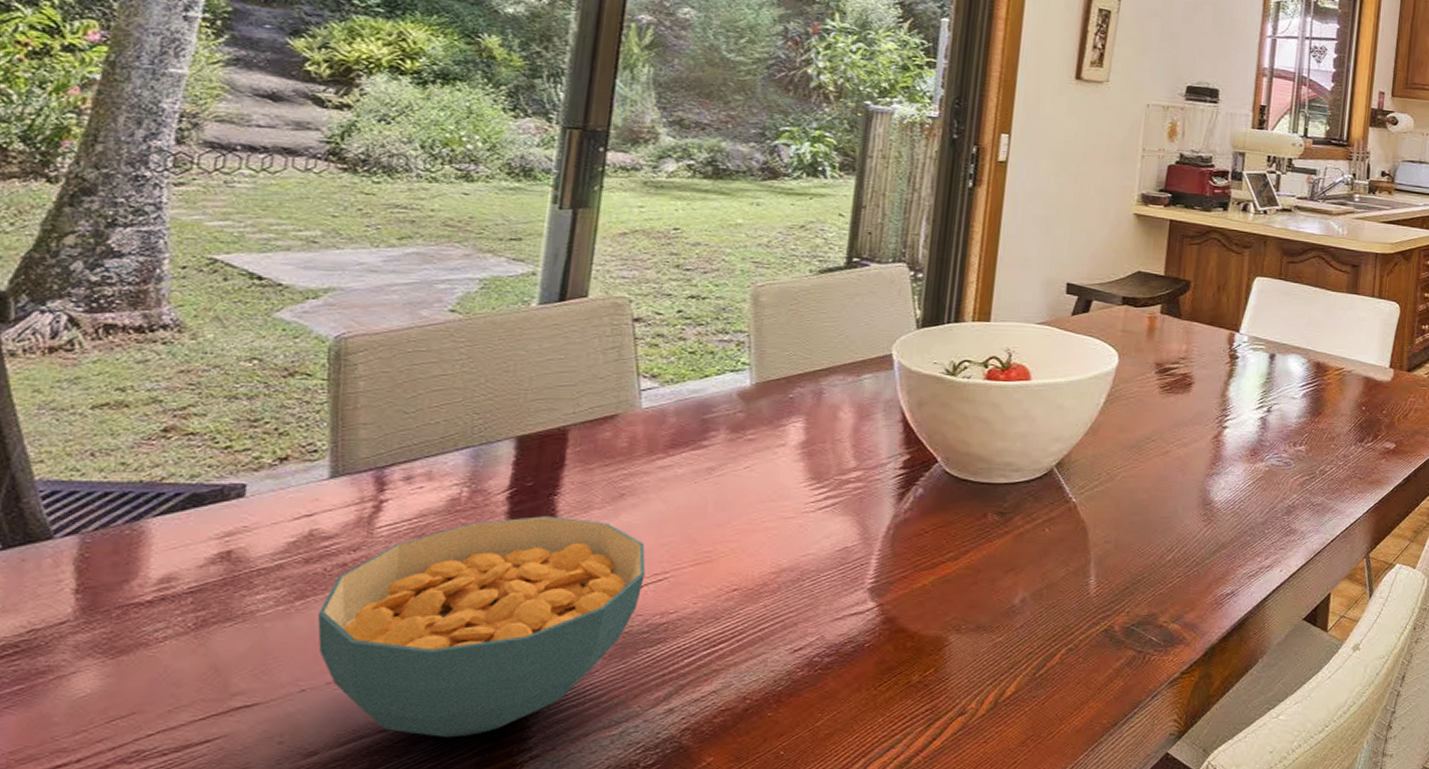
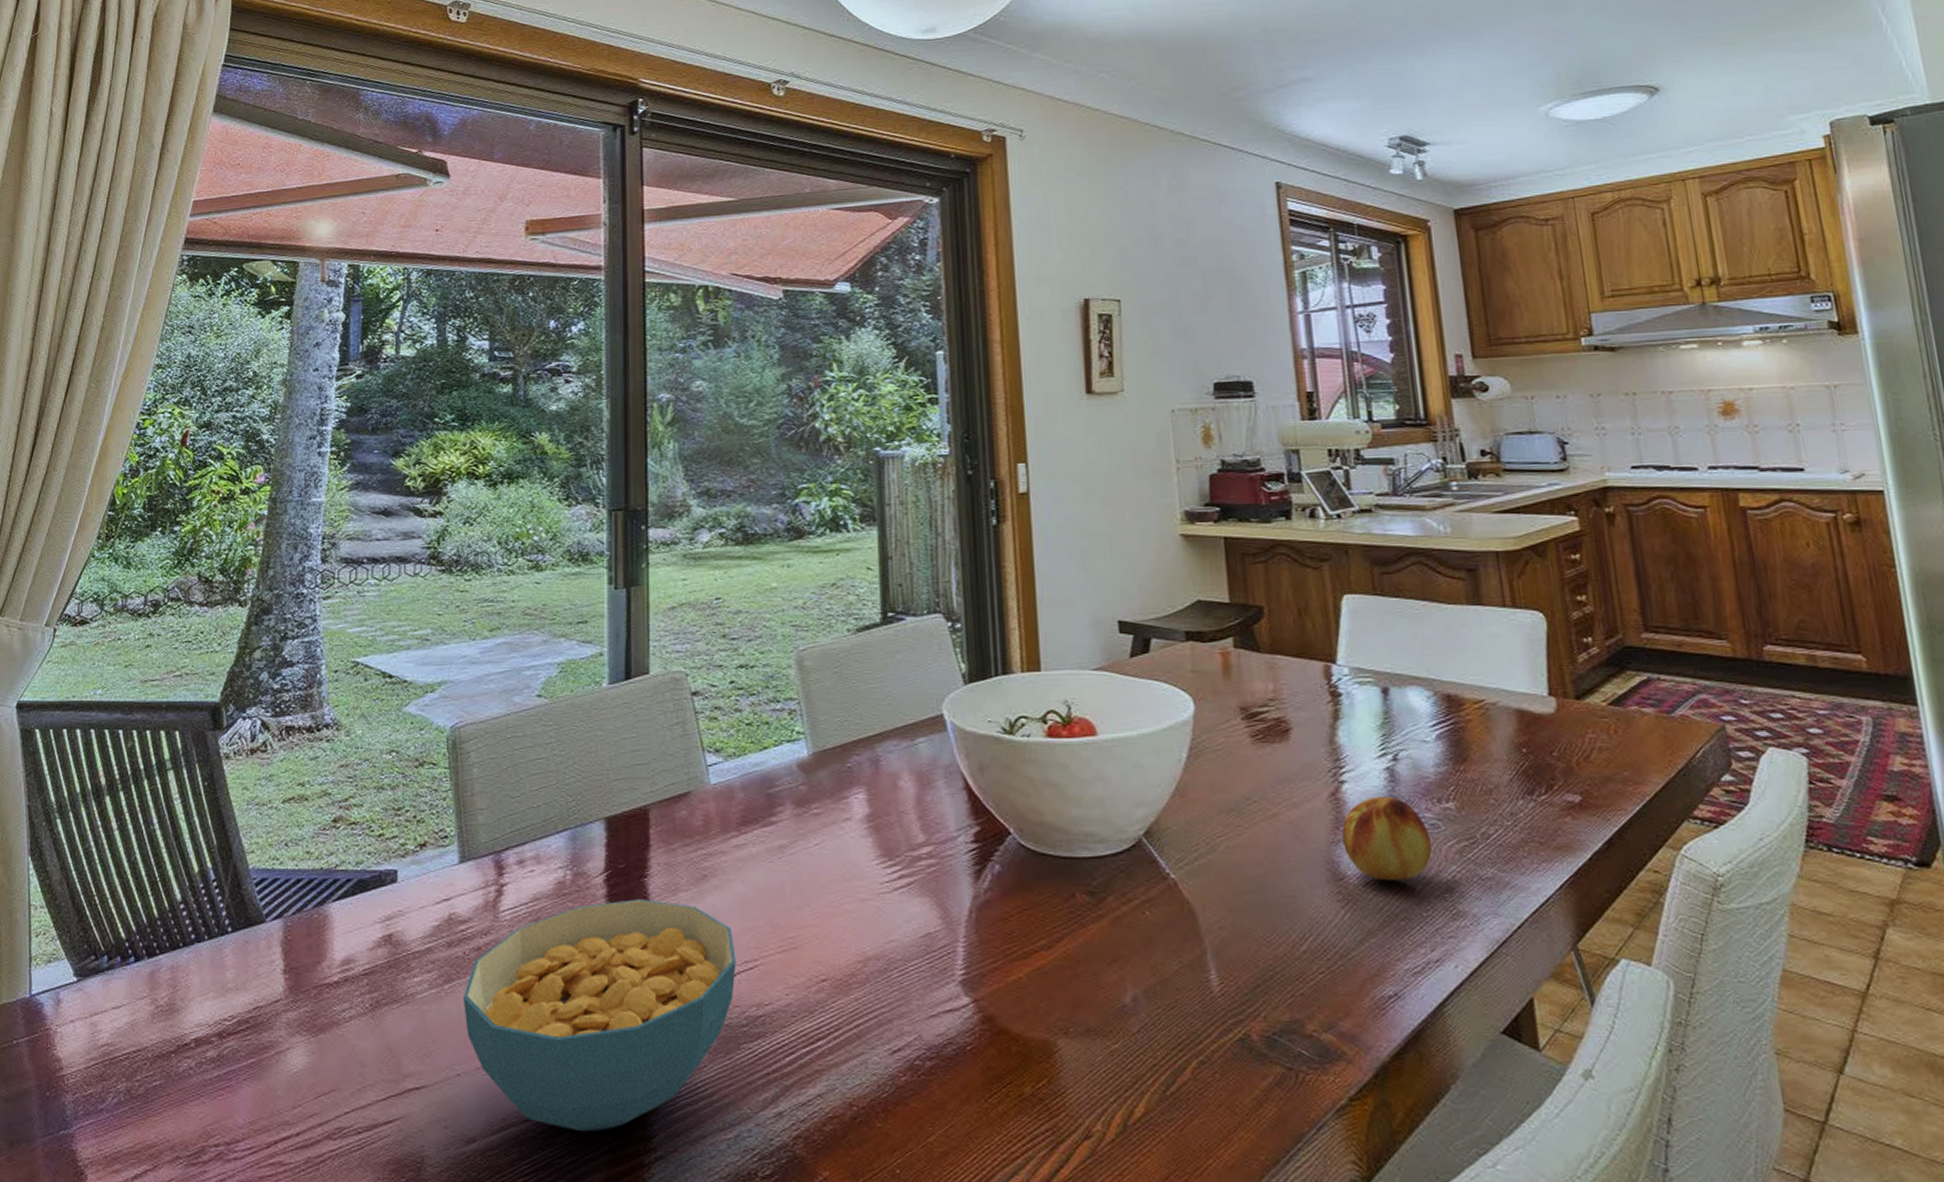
fruit: none [1216,439,1283,506] -> present [1342,795,1432,881]

